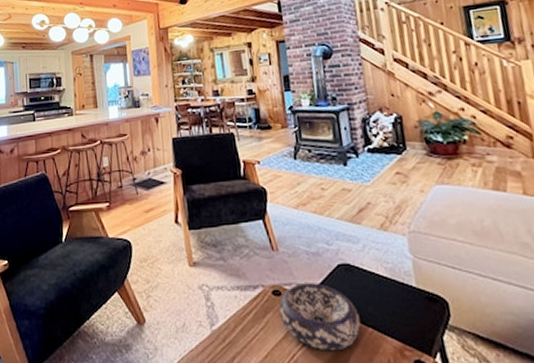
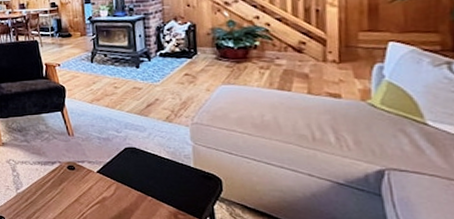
decorative bowl: present [278,283,362,351] -> none [72,161,142,212]

